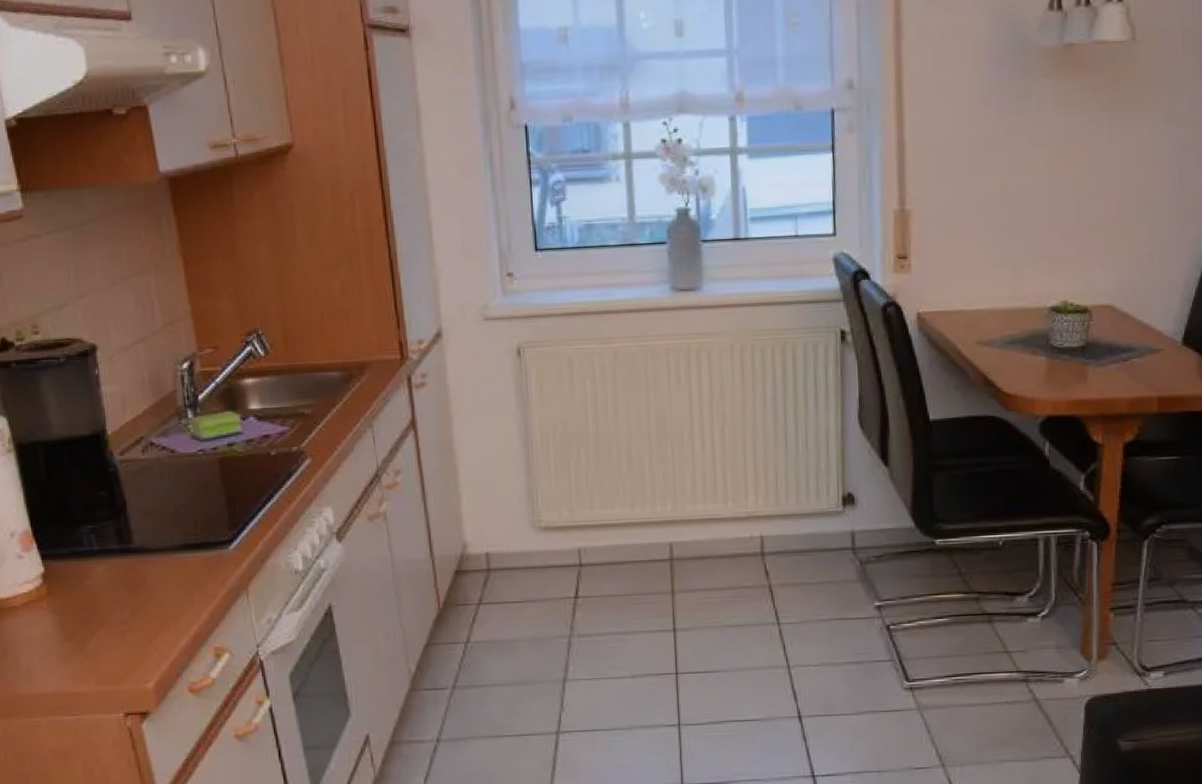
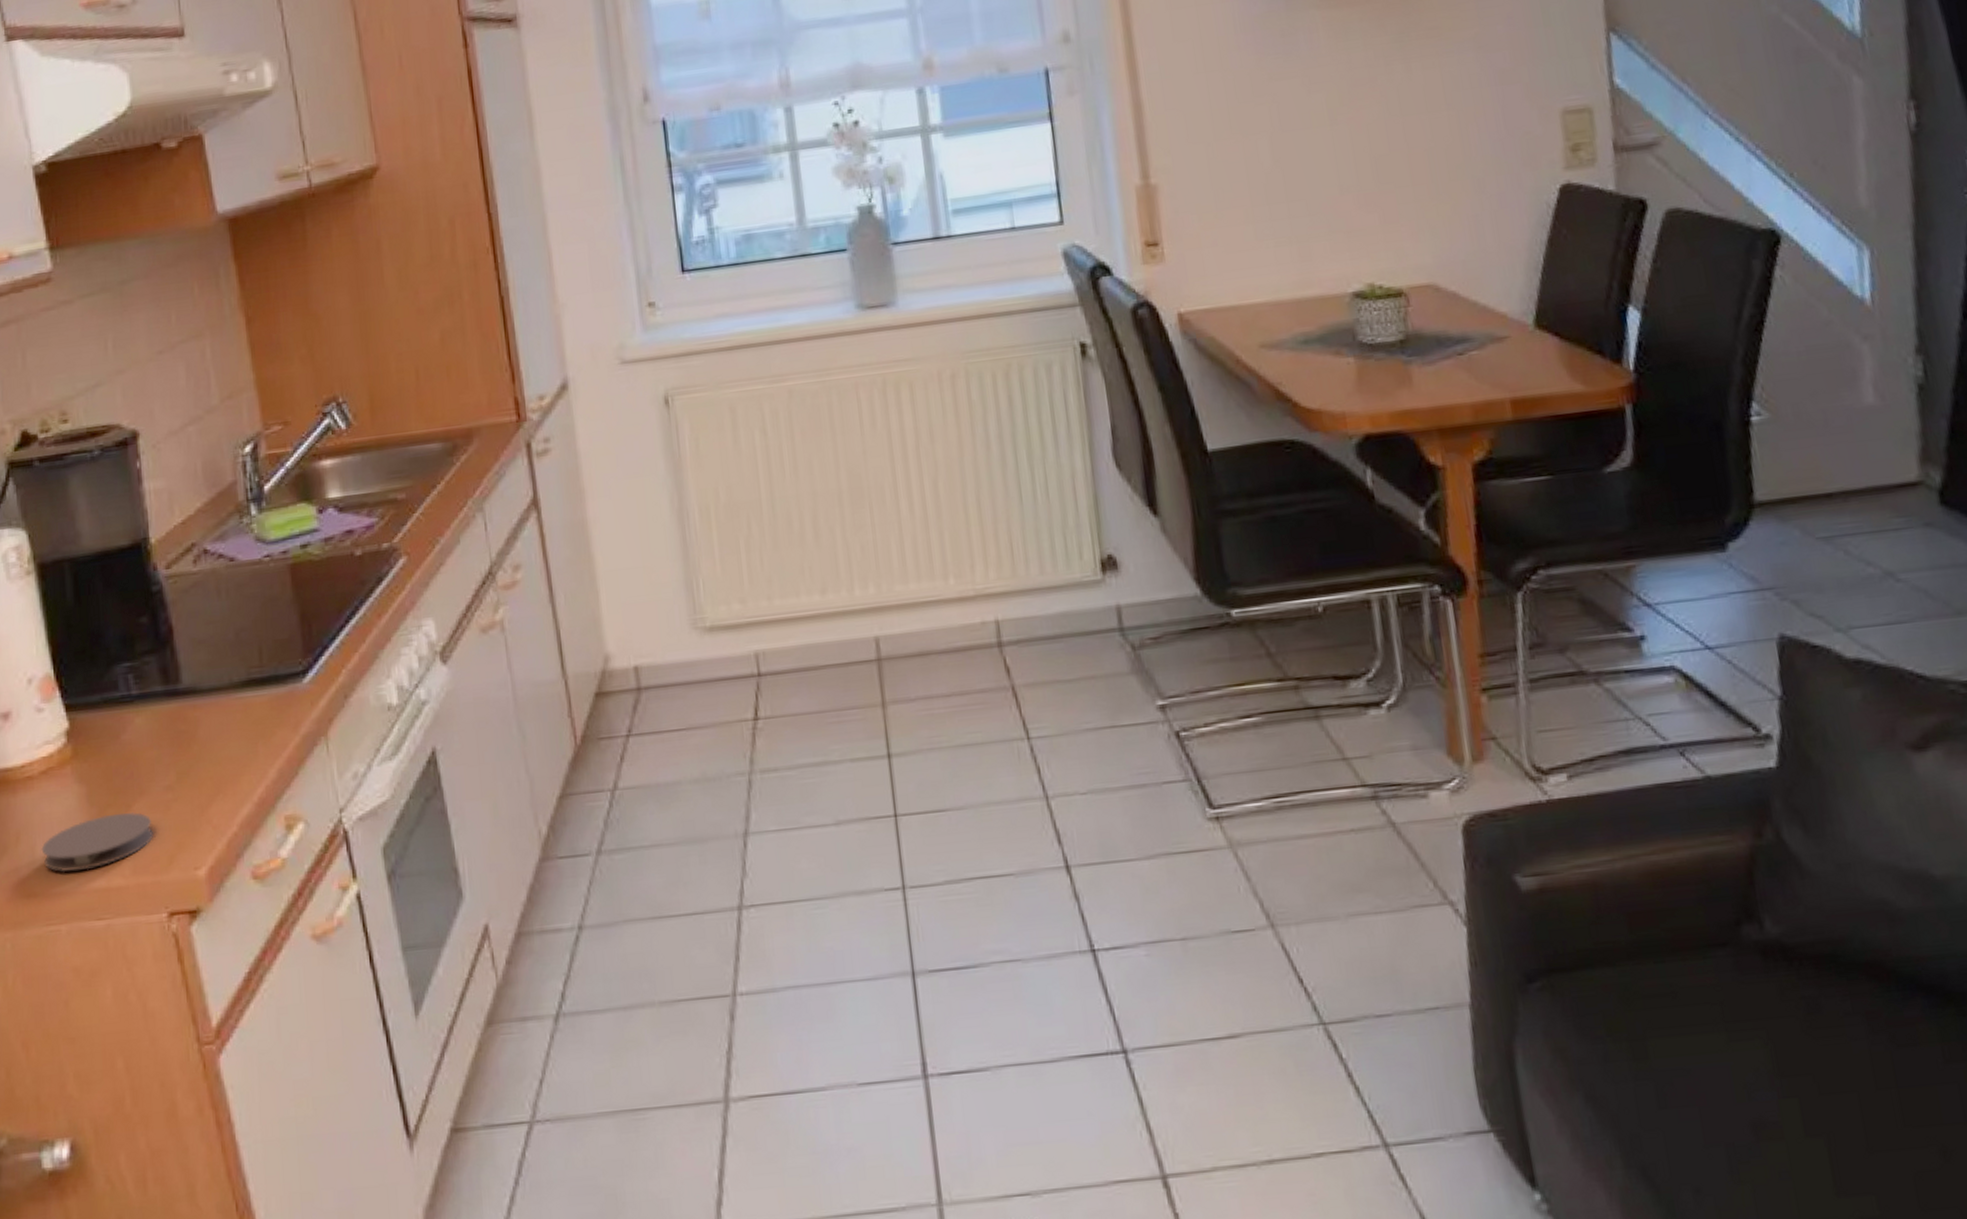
coaster: none [24,638,113,680] -> present [41,812,154,873]

